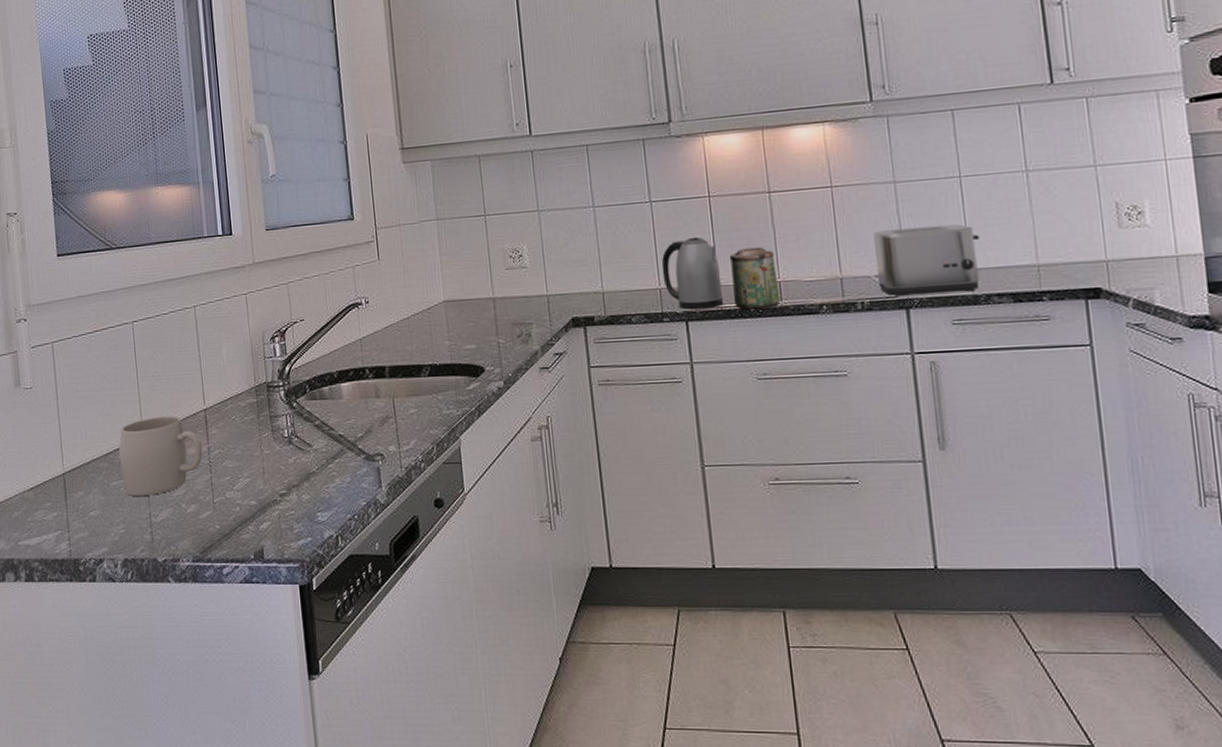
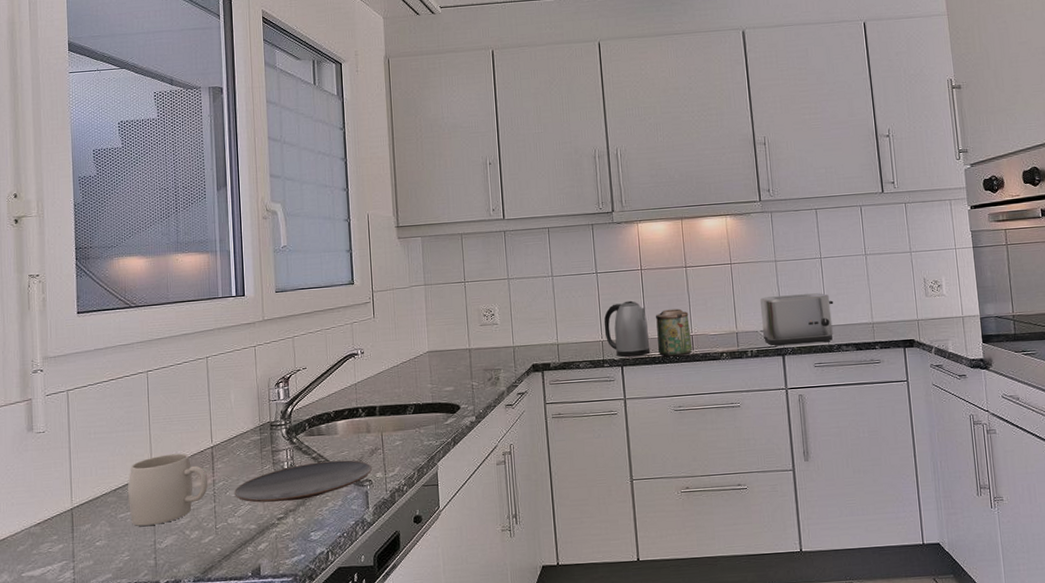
plate: none [230,429,383,475] -> present [233,460,372,503]

